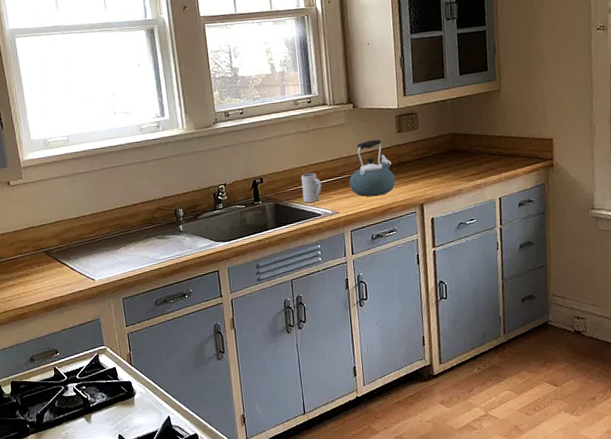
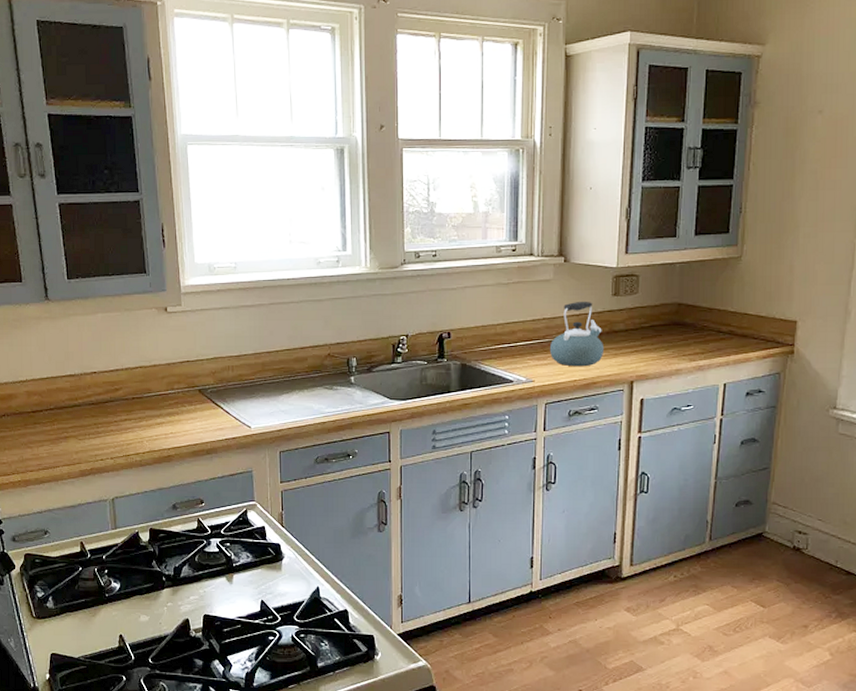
mug: present [300,173,322,203] -> none [494,333,517,366]

